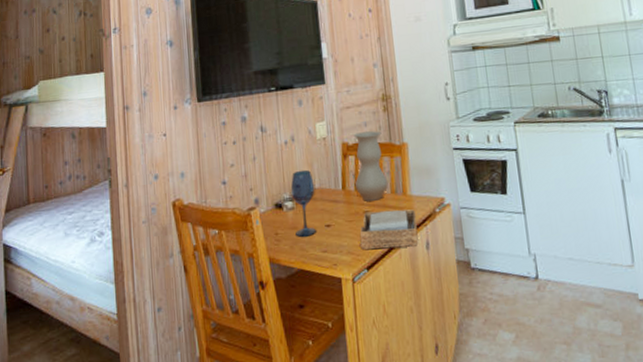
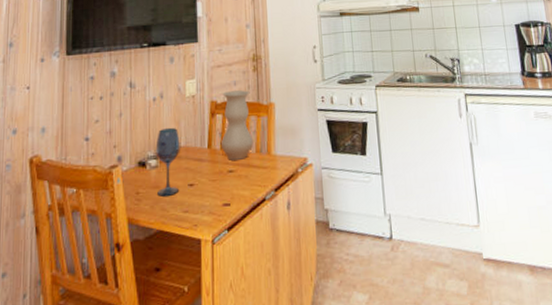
napkin holder: present [359,209,419,250] -> none [222,169,280,211]

